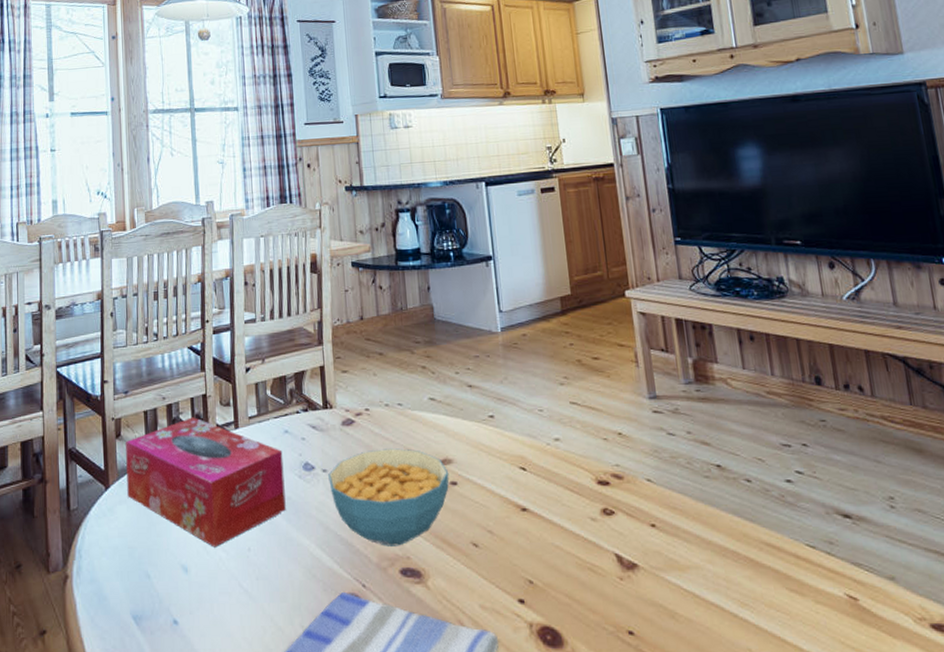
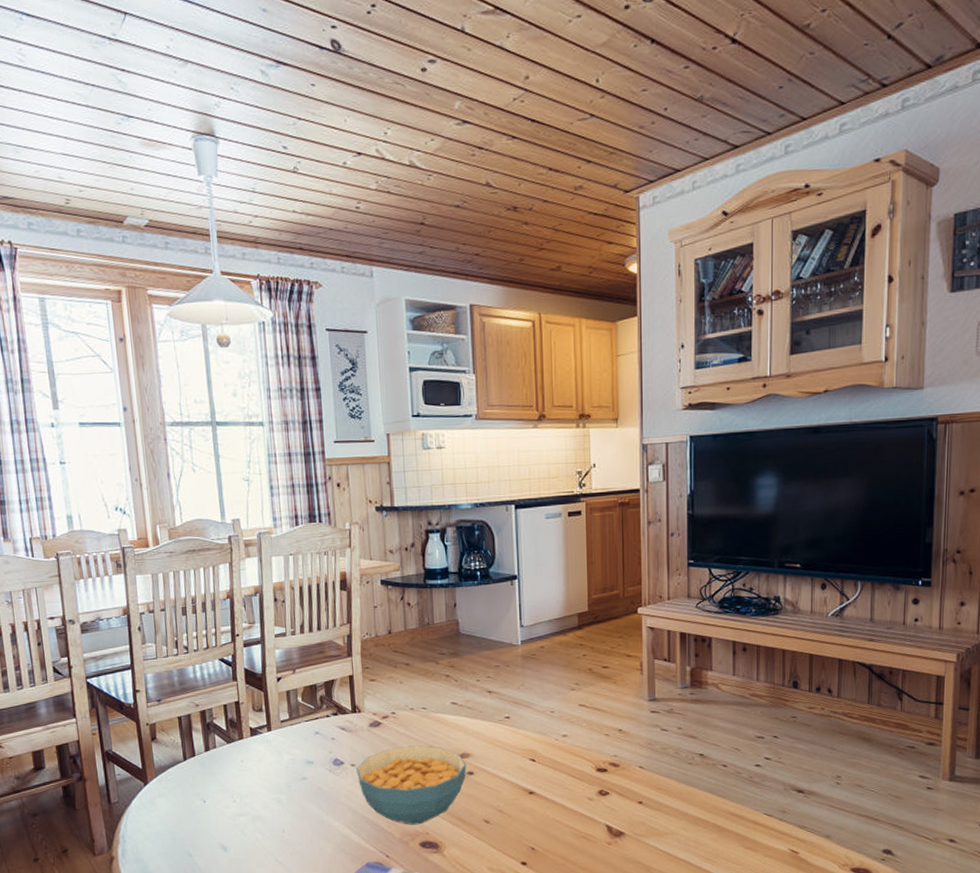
tissue box: present [126,417,286,548] -> none [161,722,317,830]

